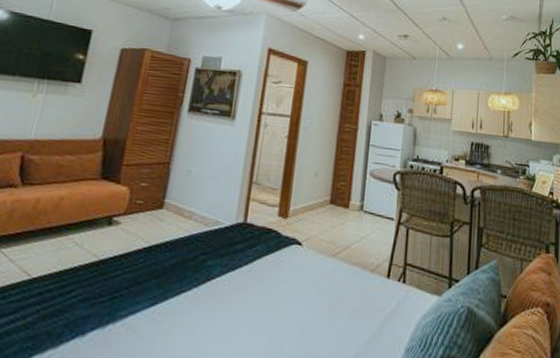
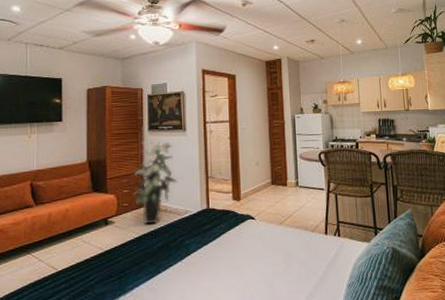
indoor plant: none [152,124,214,233] -> present [133,140,178,225]

